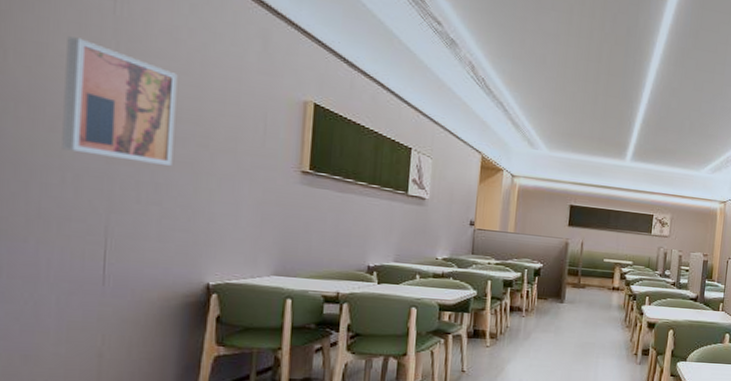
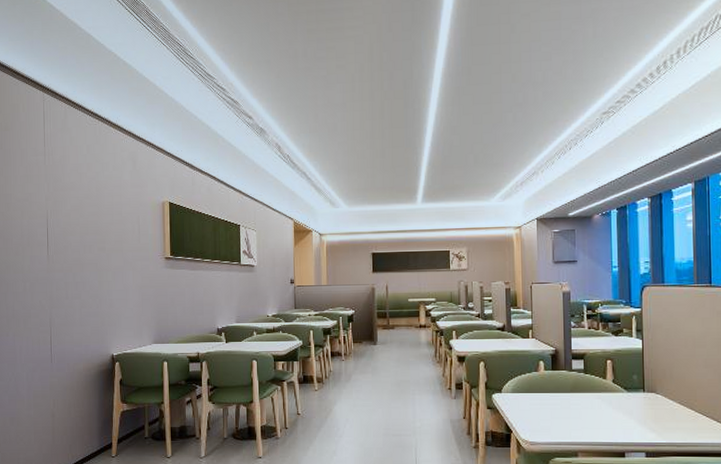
wall art: present [62,36,178,166] -> none [21,186,85,268]

